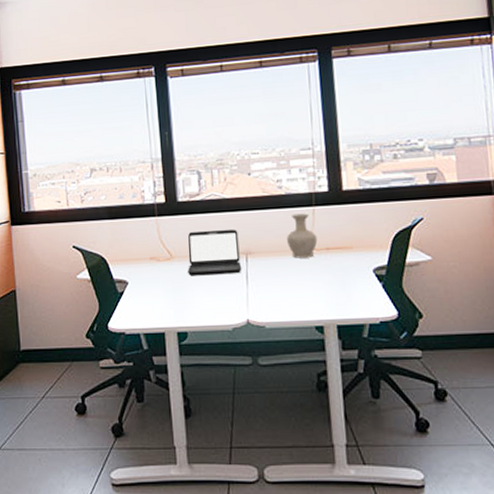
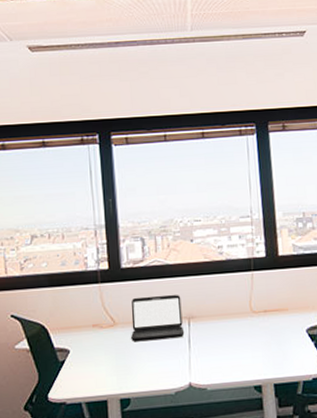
vase: present [287,213,318,259] -> none [227,278,256,321]

